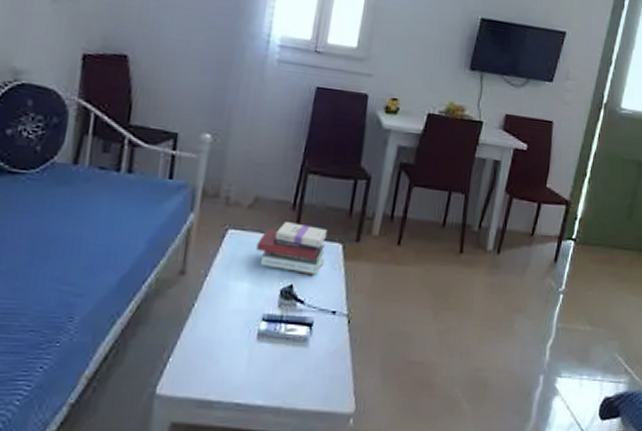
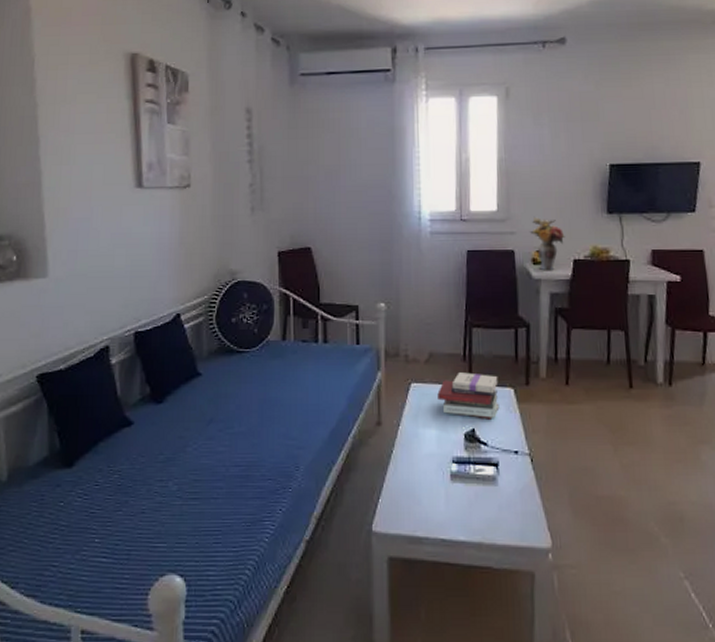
flower arrangement: none [388,60,424,122] -> present [530,216,565,271]

